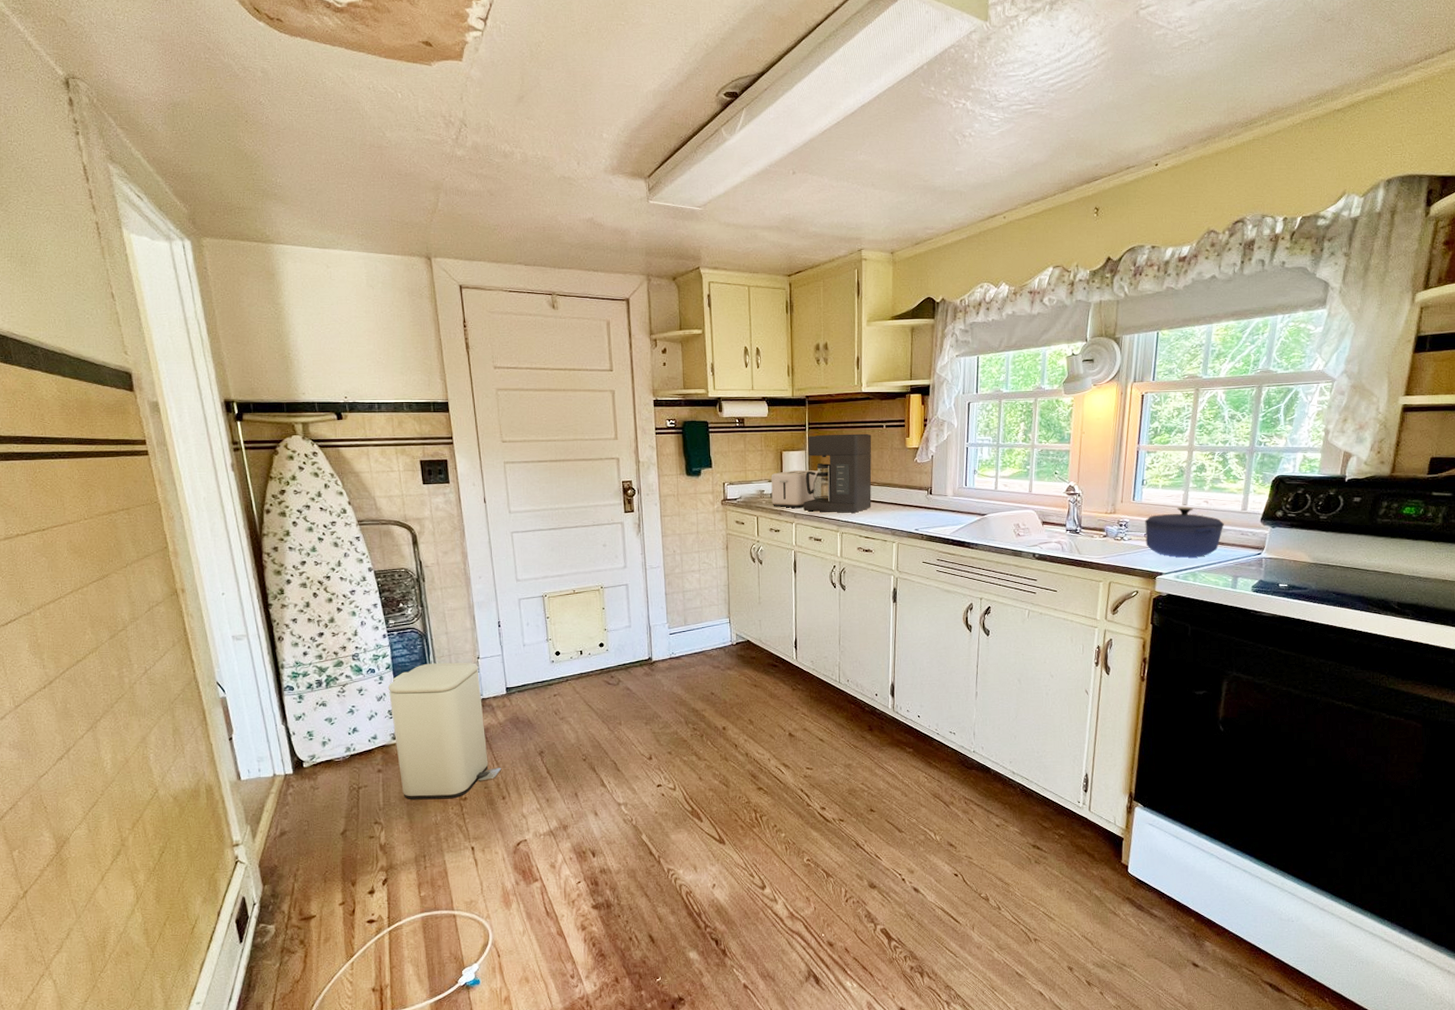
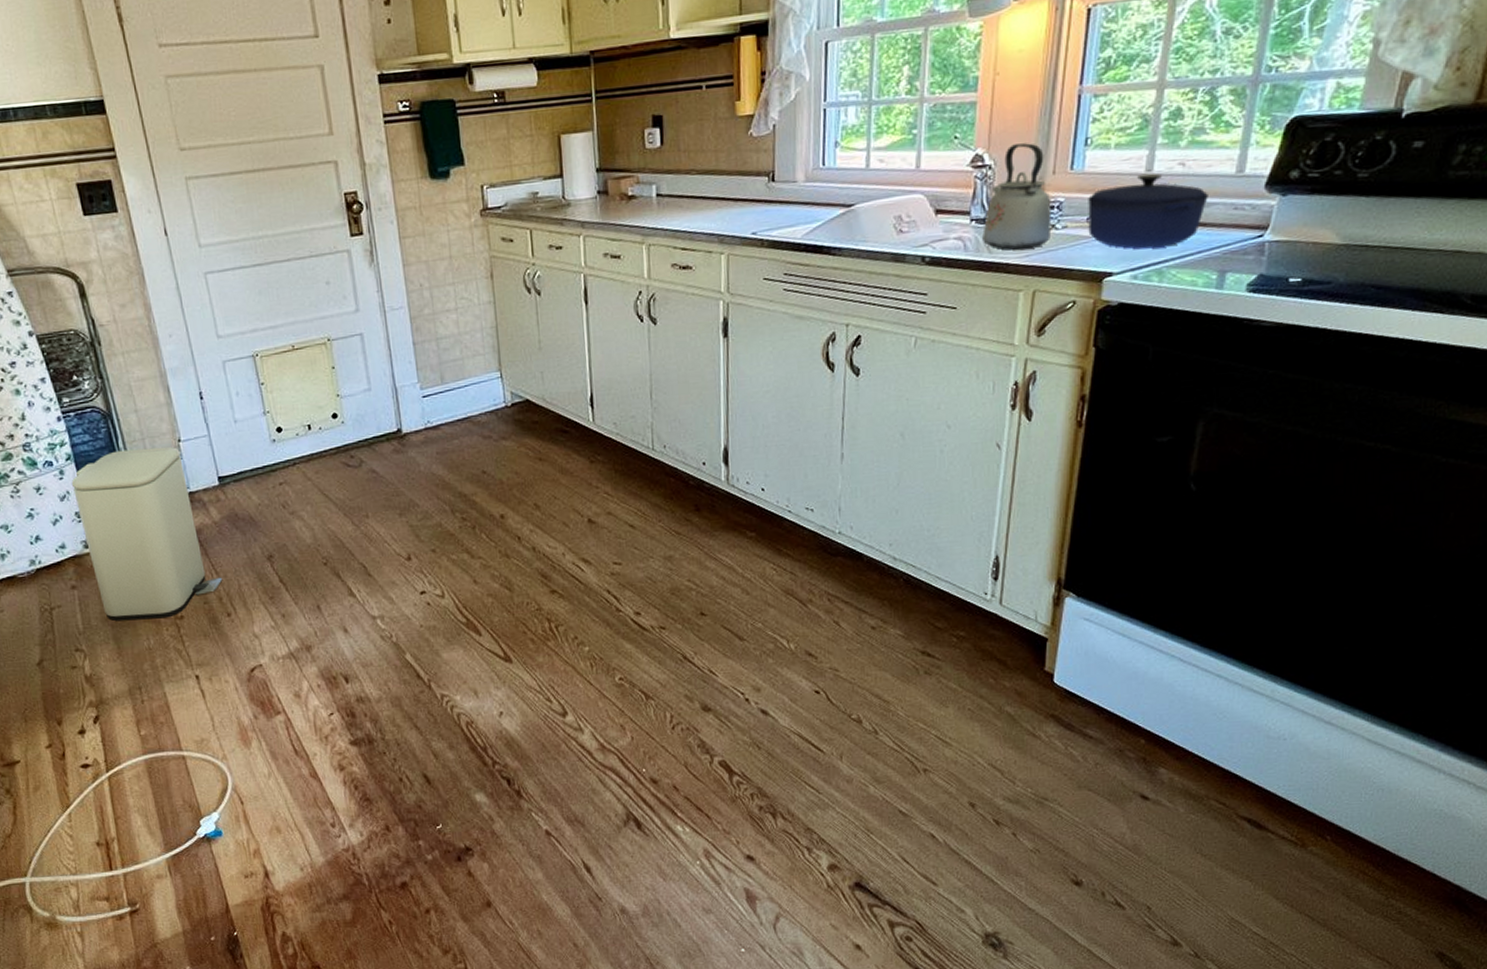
toaster: present [770,469,819,509] -> none [546,158,613,216]
coffee maker: present [803,433,872,513] -> none [593,99,689,218]
kettle: none [1074,480,1121,553] -> present [982,143,1052,250]

